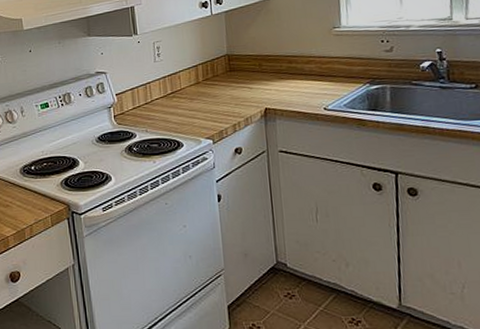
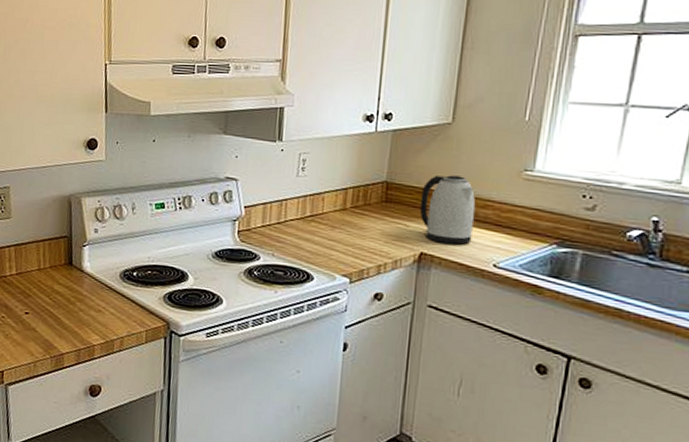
kettle: none [256,40,303,98] -> present [419,175,476,245]

